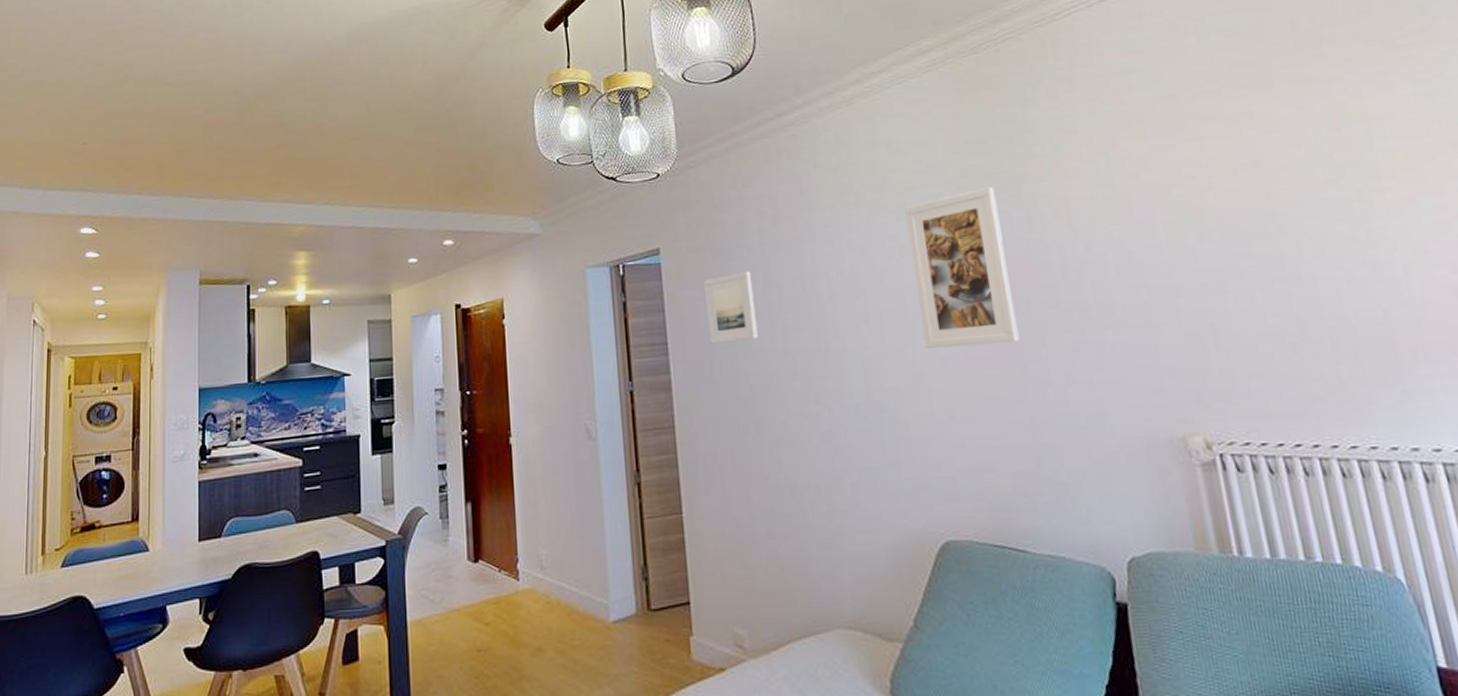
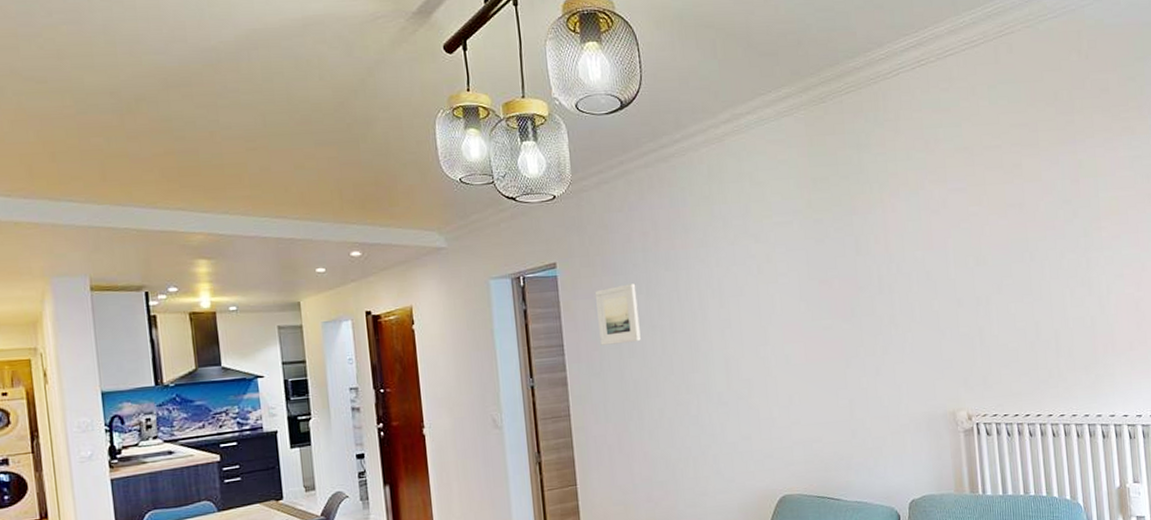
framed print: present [905,186,1020,349] -> none [763,216,845,348]

